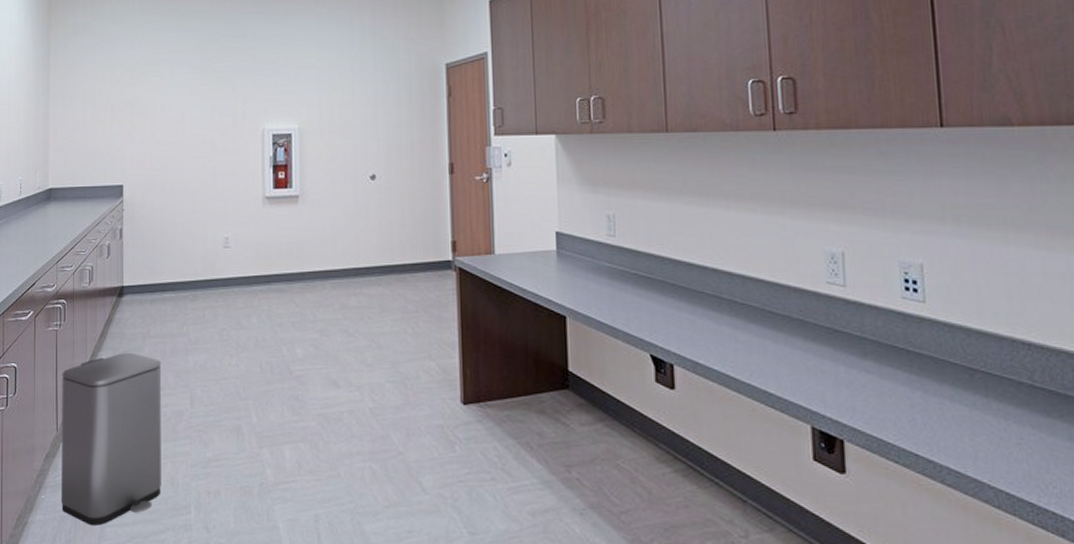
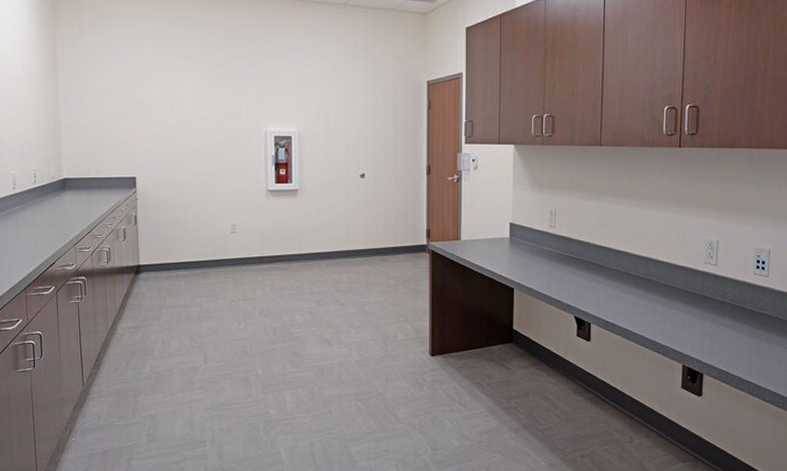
pedal bin: present [61,352,162,525] -> none [85,320,180,459]

